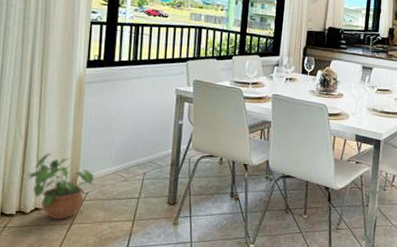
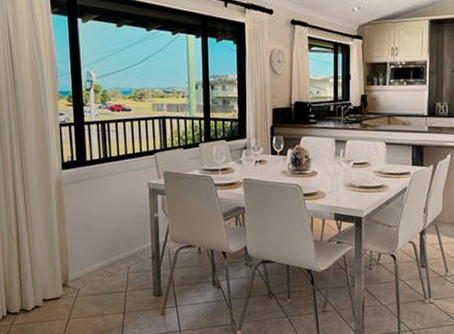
potted plant: present [28,153,95,219] -> none [24,254,84,315]

